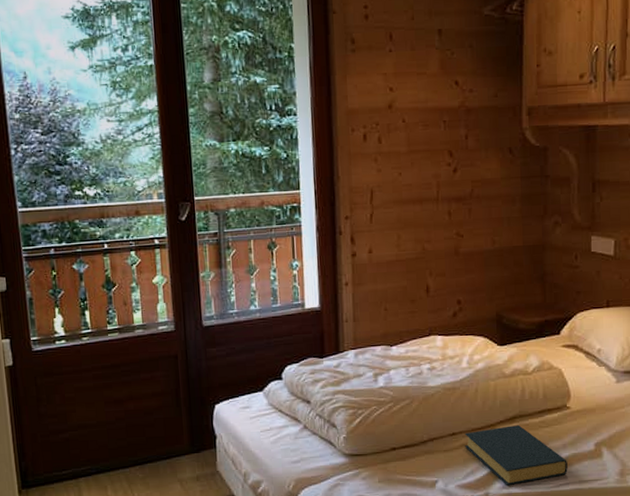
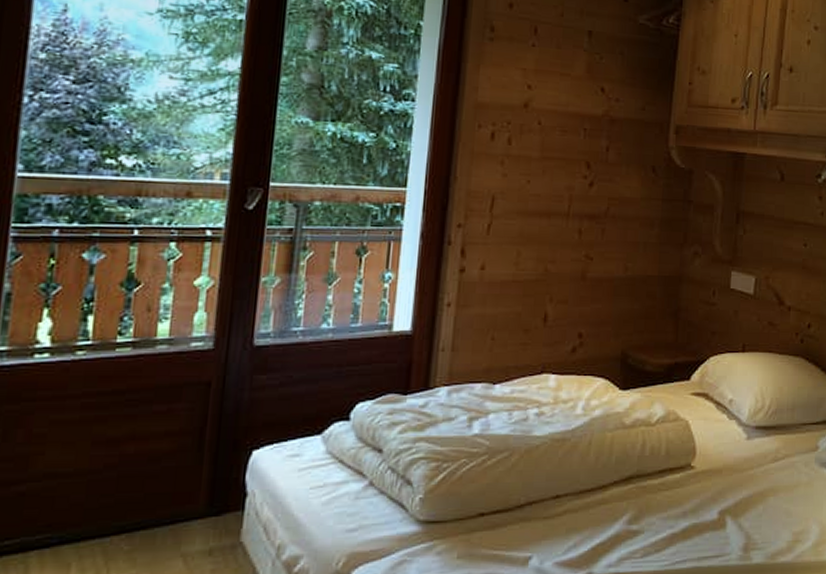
hardback book: present [464,425,568,485] -> none [569,487,687,563]

